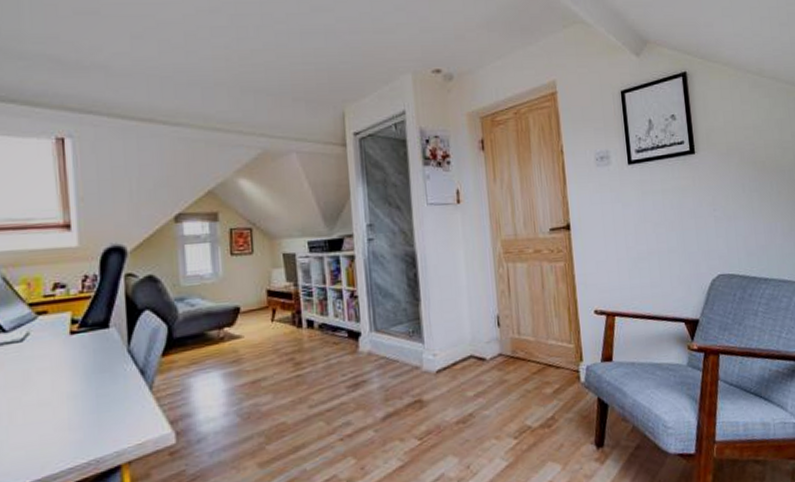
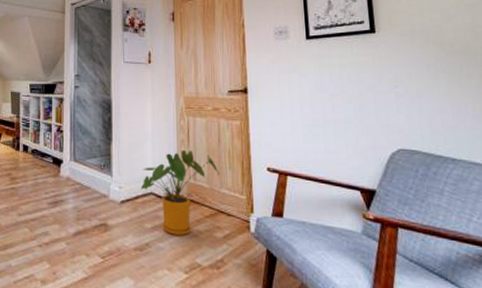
house plant: none [458,301,546,400] -> present [140,150,220,235]

